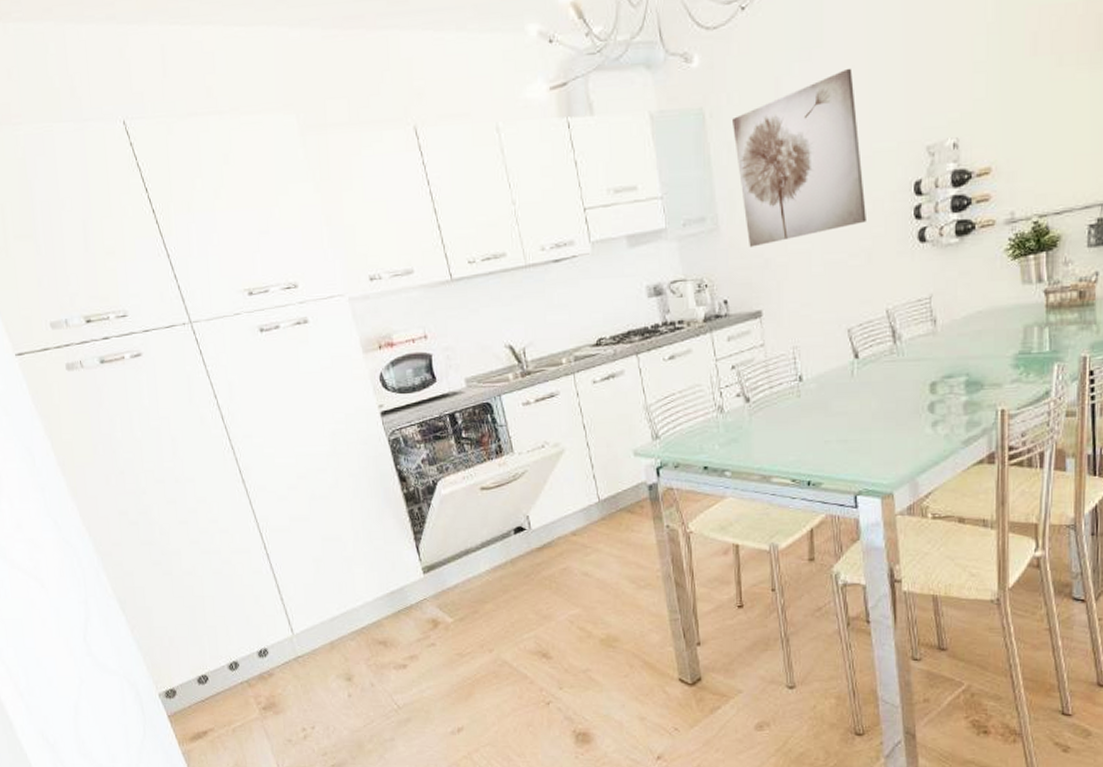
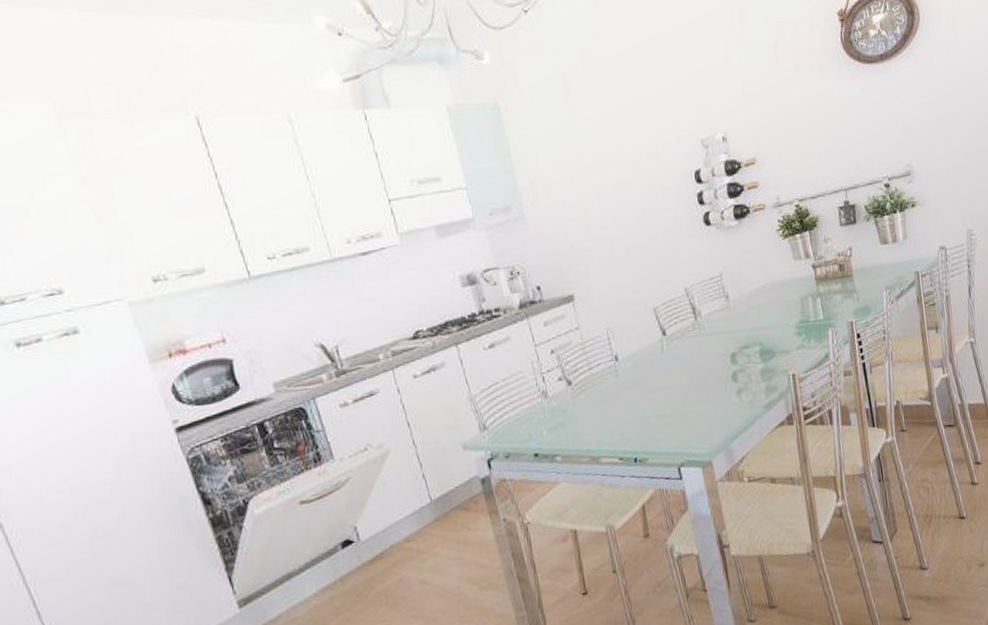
wall art: present [733,68,866,247] -> none [527,69,658,234]

